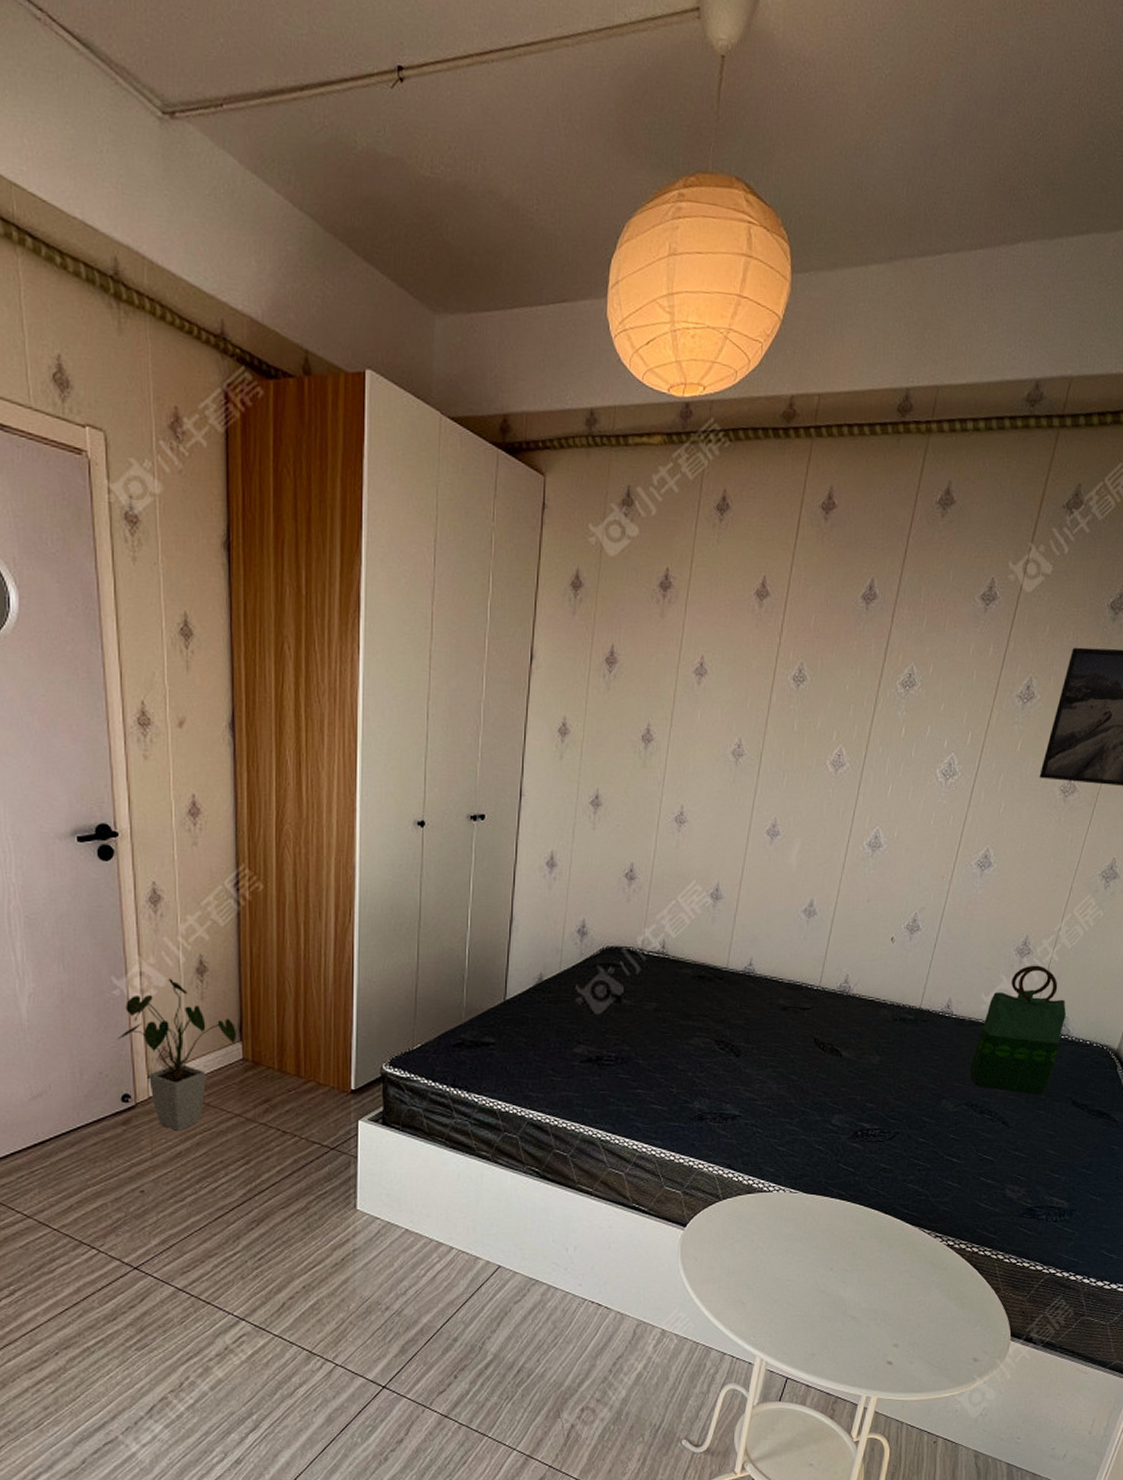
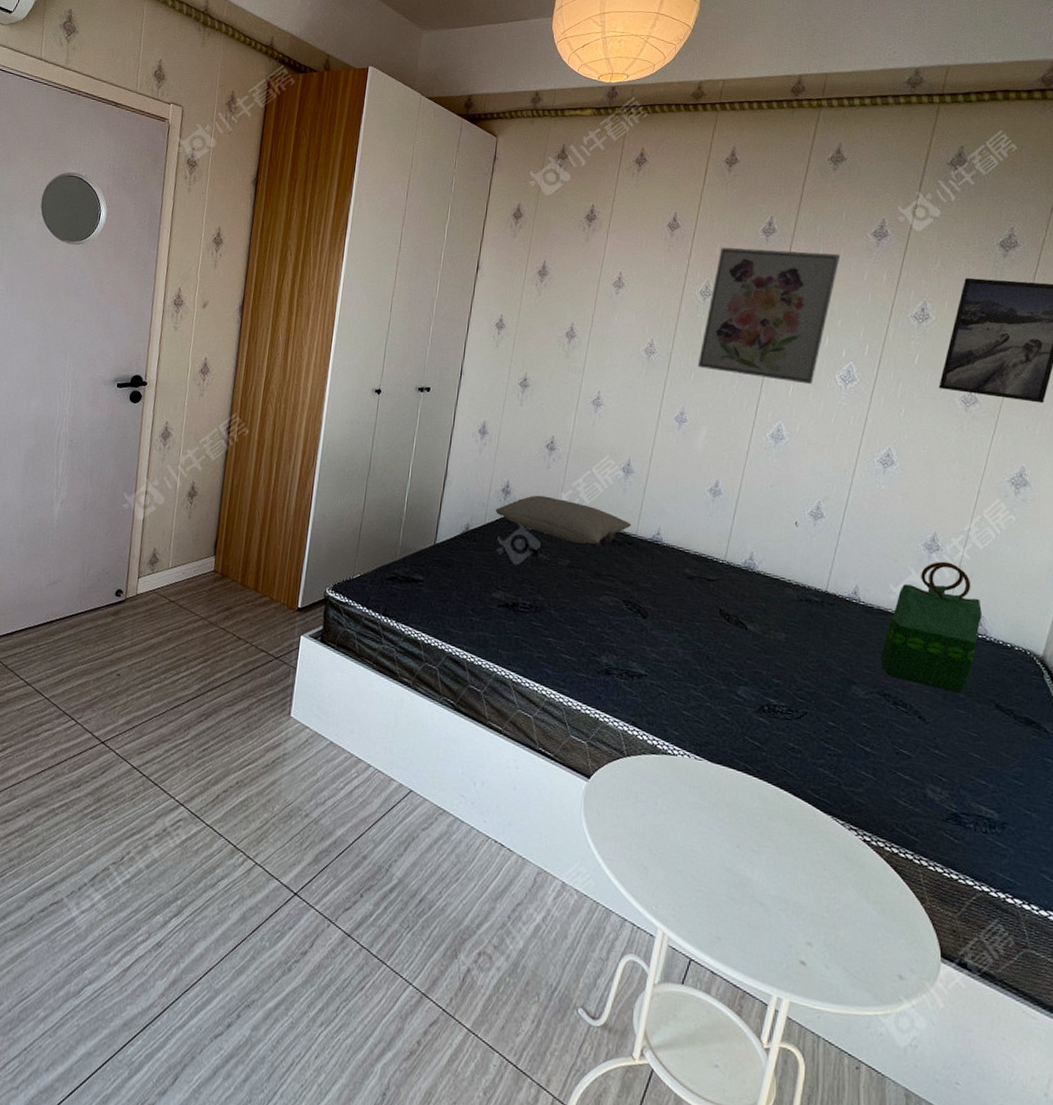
house plant: present [116,978,237,1131] -> none [119,498,213,626]
pillow: none [571,933,722,985] -> present [495,495,631,546]
wall art: none [790,619,946,783] -> present [697,247,841,385]

